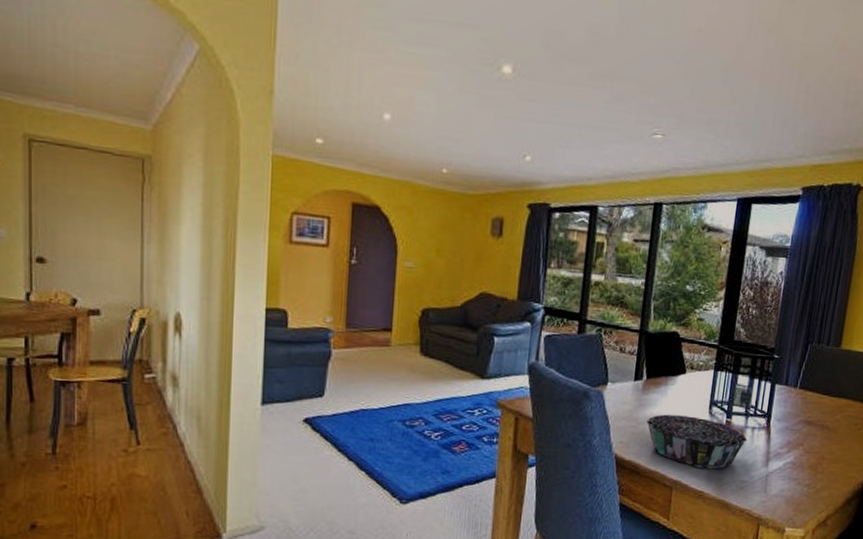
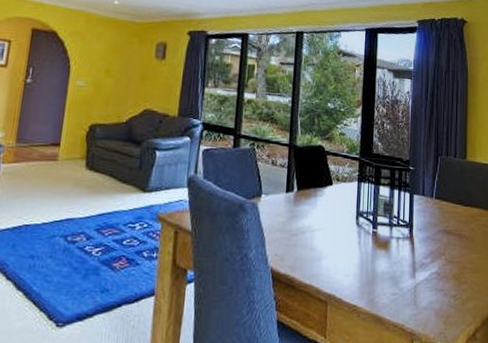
decorative bowl: present [645,414,748,469] -> none [298,225,394,281]

